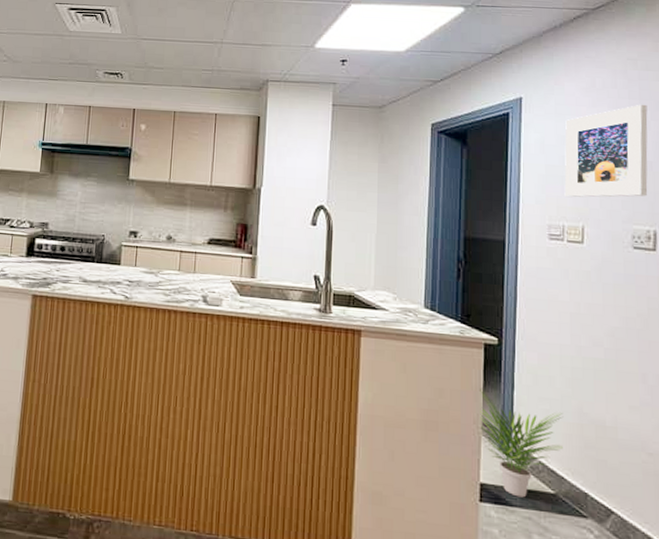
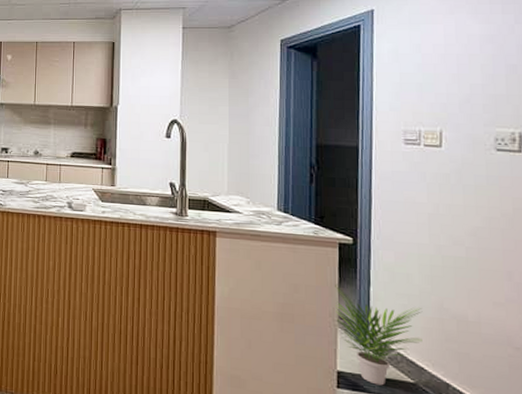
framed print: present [564,104,648,198] -> none [420,8,512,104]

